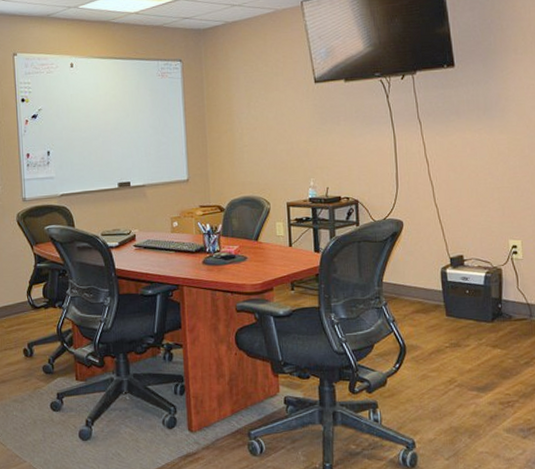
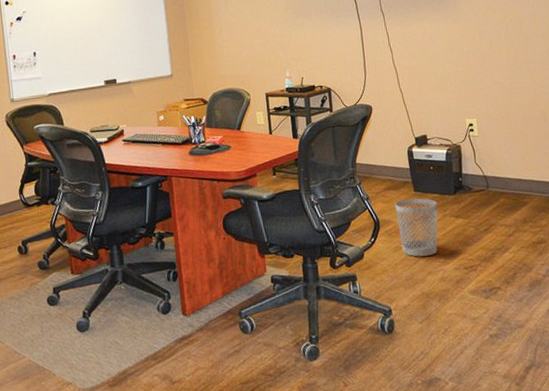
wastebasket: none [424,323,472,387] -> present [395,198,438,257]

